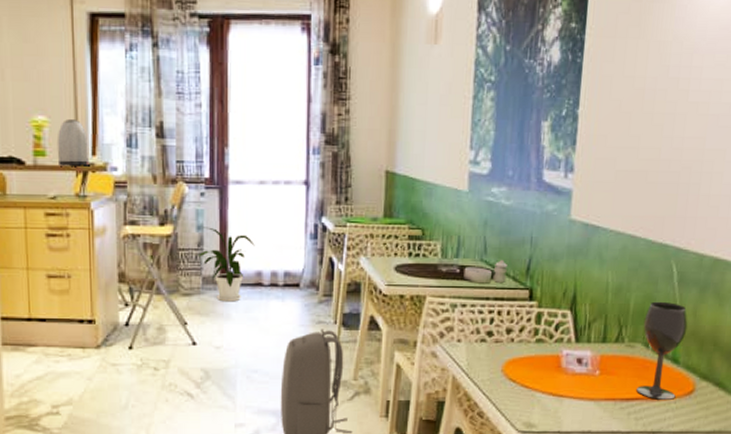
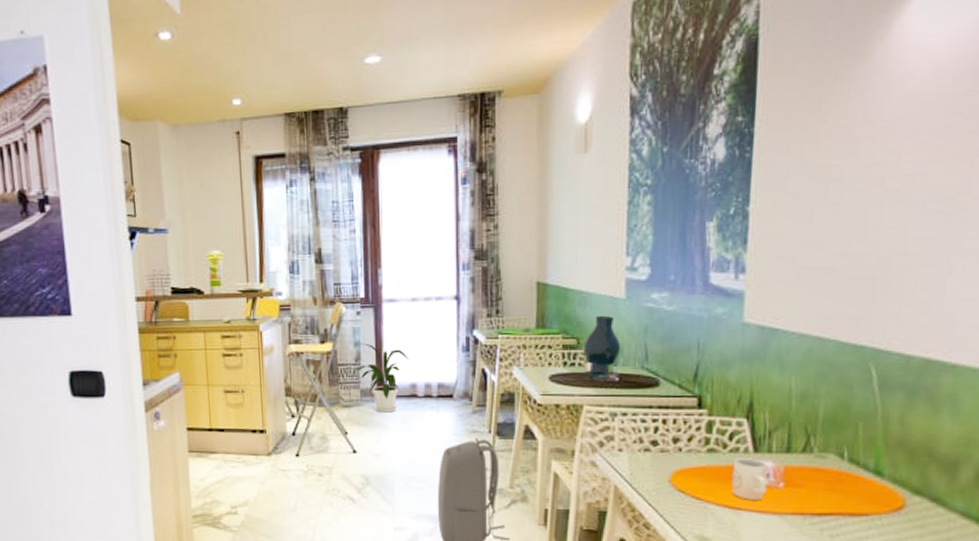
kettle: present [56,119,90,166] -> none [229,252,258,293]
vase: none [428,207,463,272] -> present [583,315,622,381]
sugar bowl: present [463,260,507,285] -> none [623,367,672,393]
mug: none [555,346,587,387] -> present [730,457,768,500]
wine glass: present [636,301,688,401] -> none [830,408,893,517]

